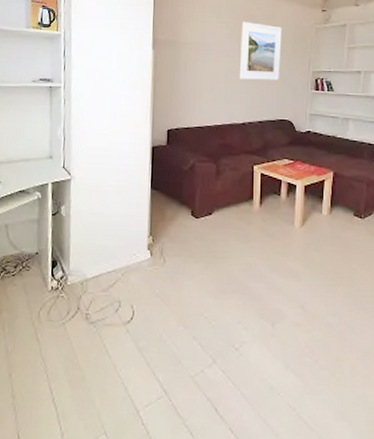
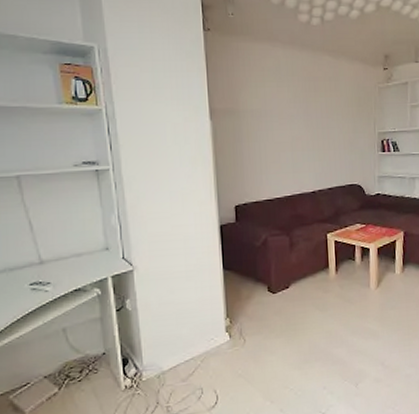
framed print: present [239,22,282,80] -> none [304,84,346,146]

